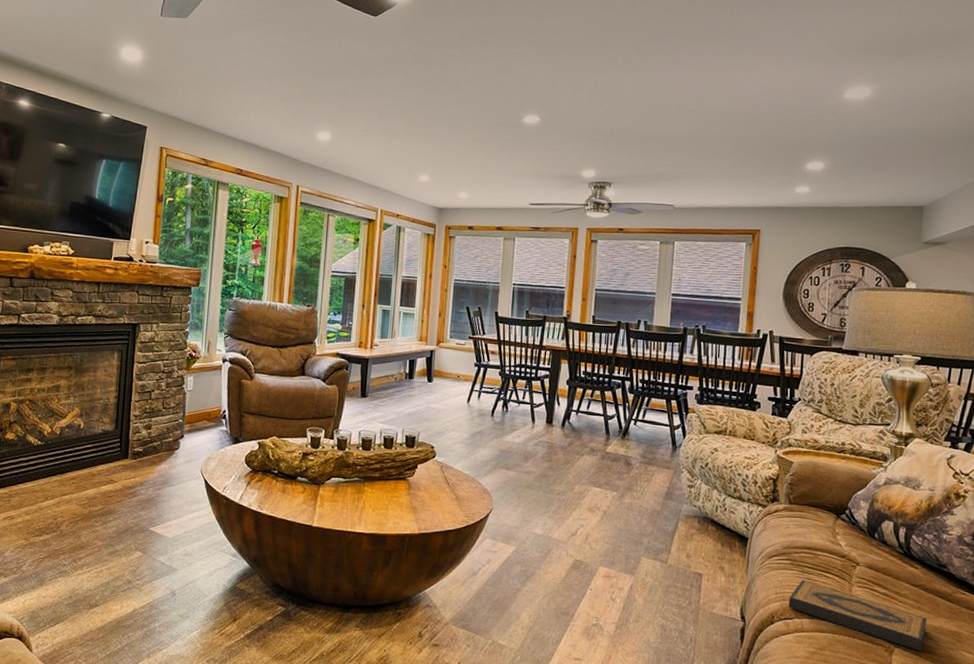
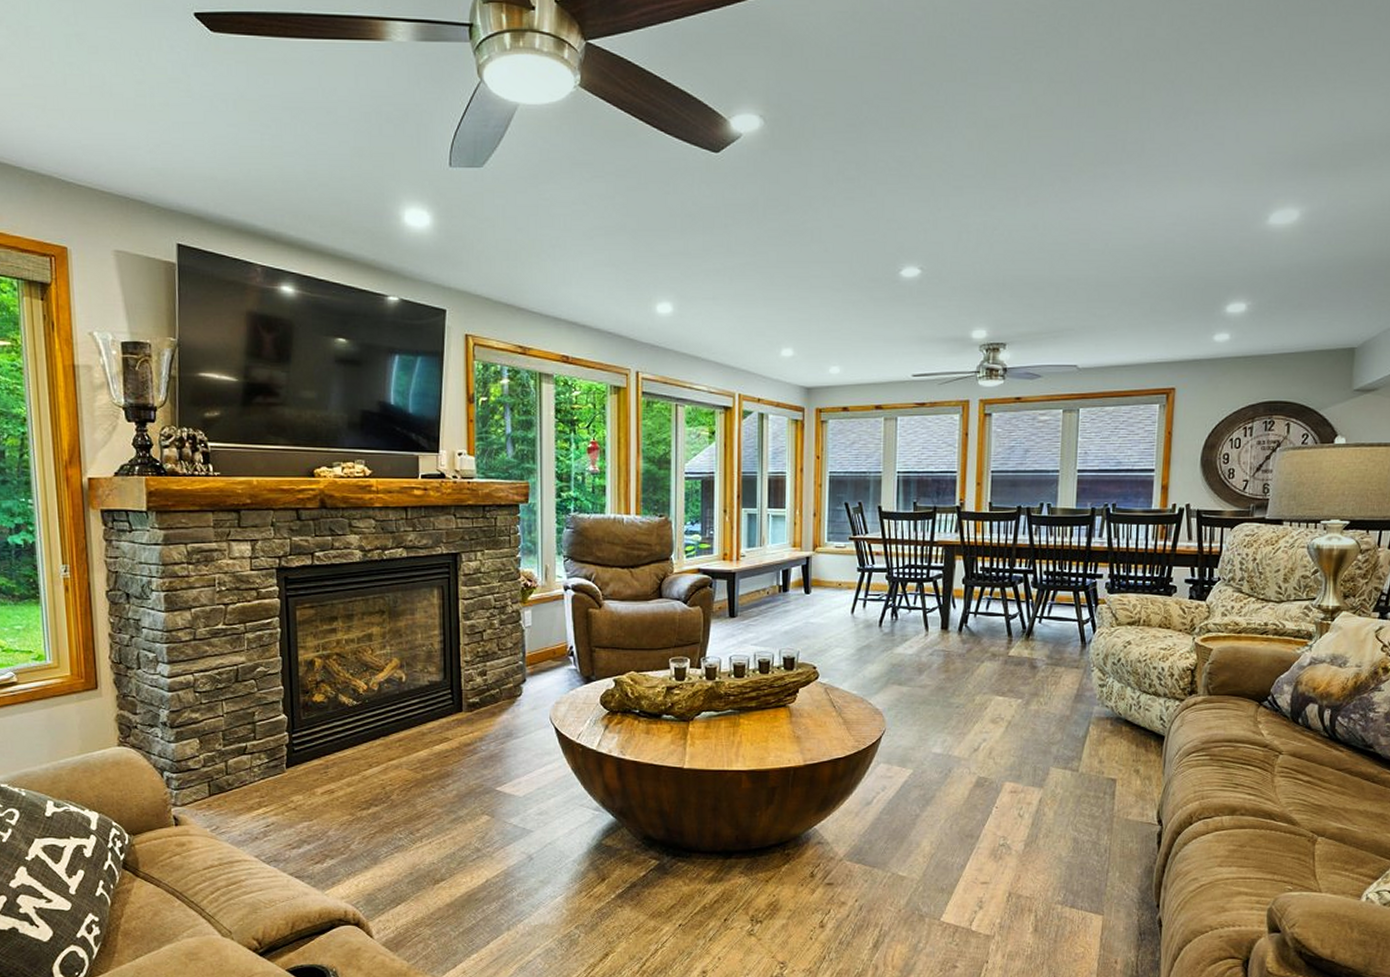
hardback book: present [788,580,928,652] -> none [1207,776,1352,838]

